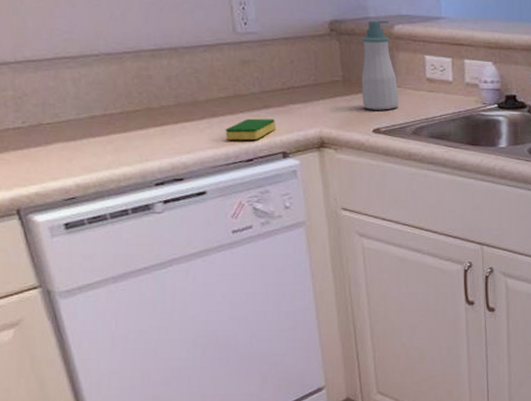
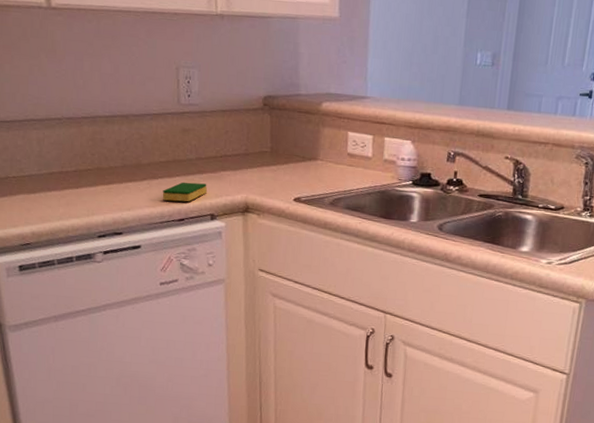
soap bottle: present [361,20,399,110] -> none [286,97,321,181]

